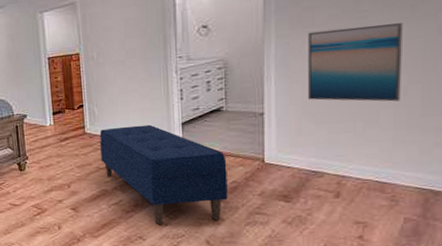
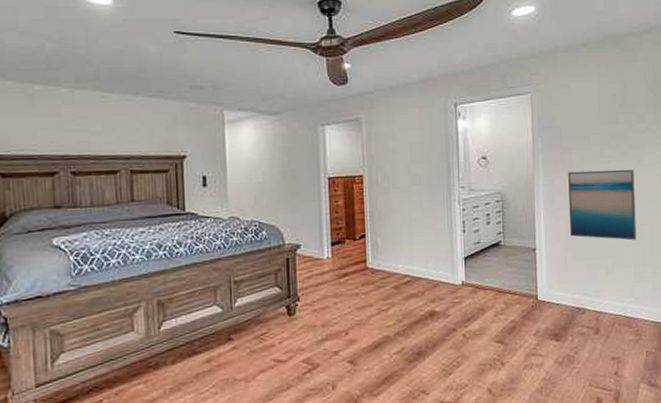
bench: present [99,124,228,224] -> none [382,259,507,374]

